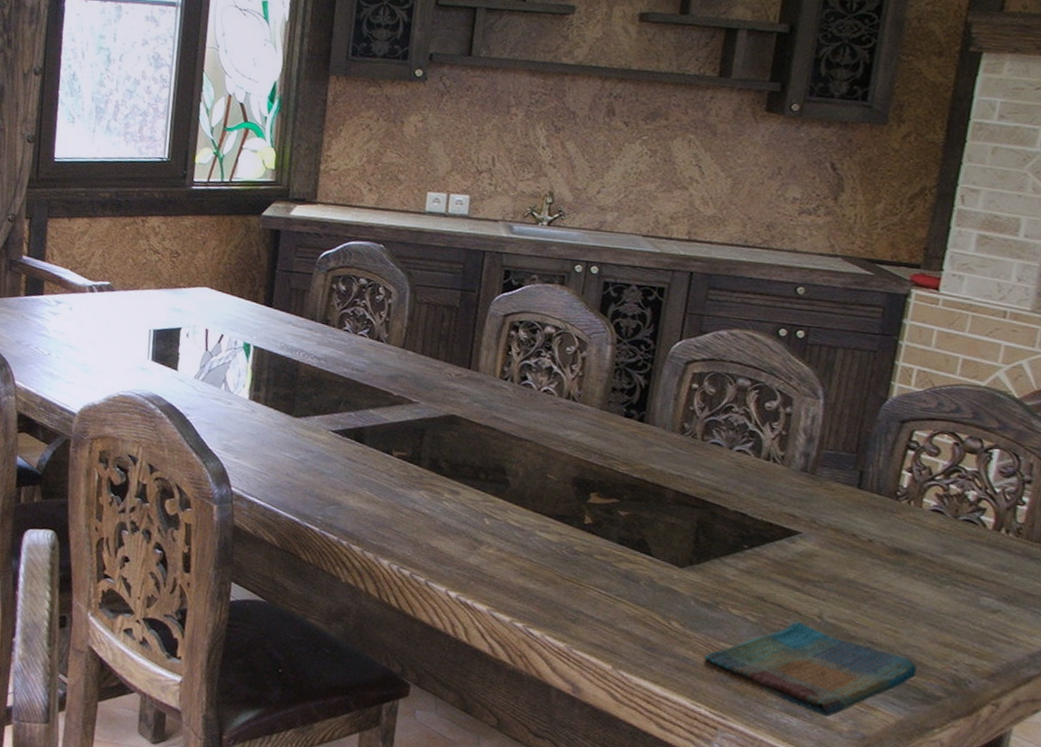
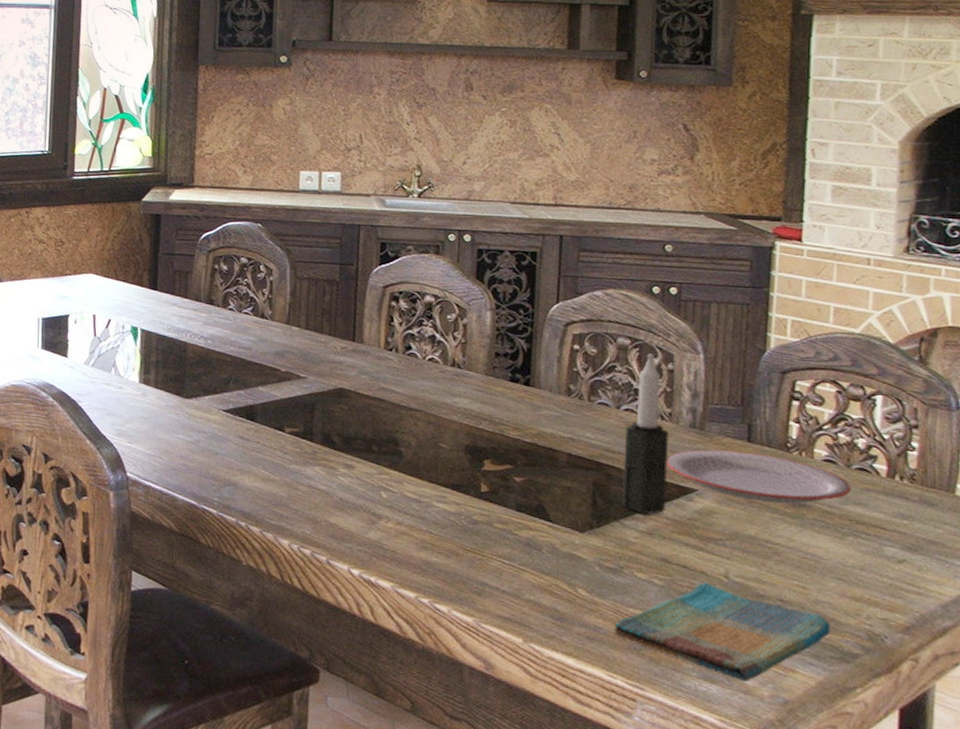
candle: none [724,396,779,554] -> present [621,353,669,514]
plate: none [773,493,956,551] -> present [666,449,851,504]

